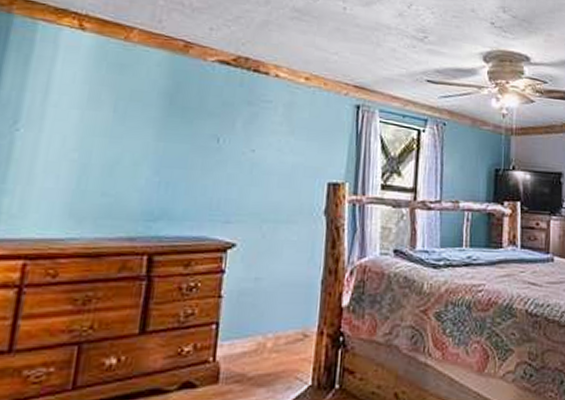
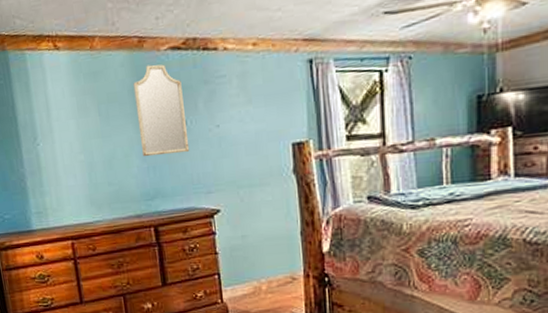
home mirror: none [157,71,223,173] -> present [133,64,190,157]

